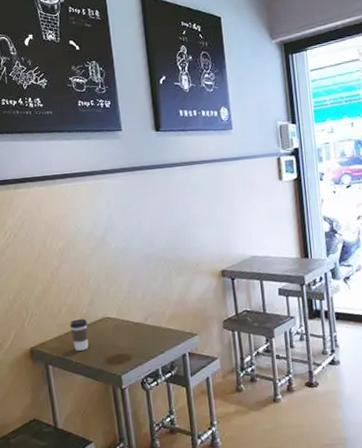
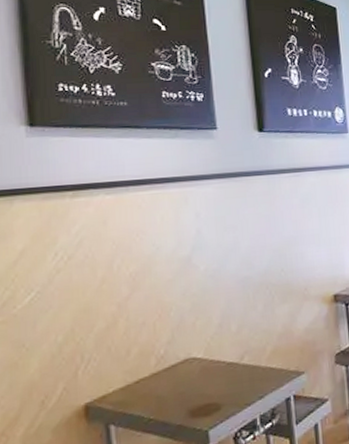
coffee cup: present [70,318,89,351] -> none [142,361,166,404]

